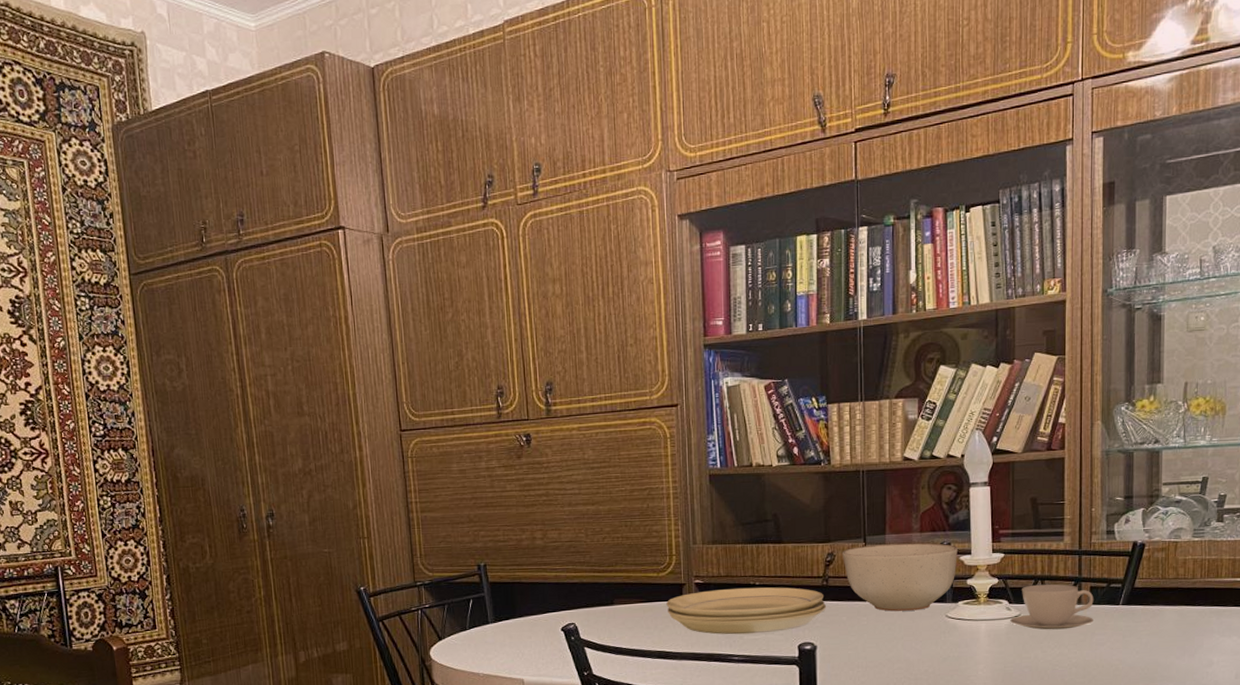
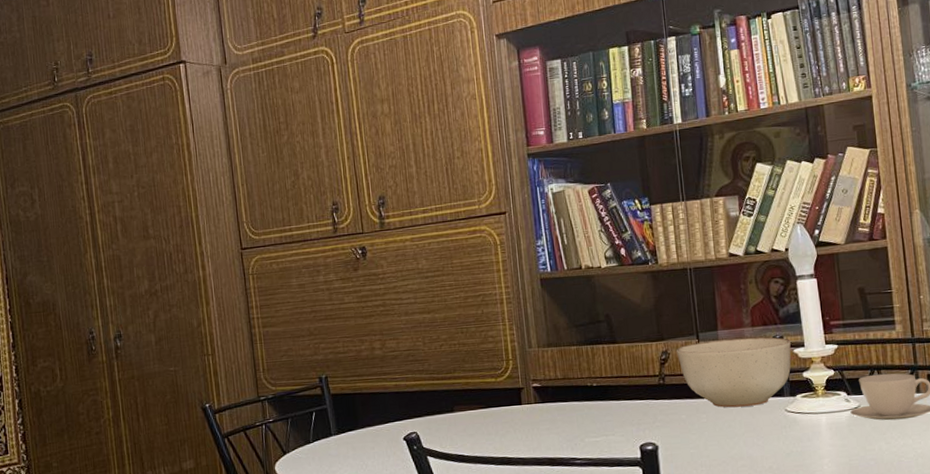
plate: present [666,587,826,635] -> none [506,387,665,438]

